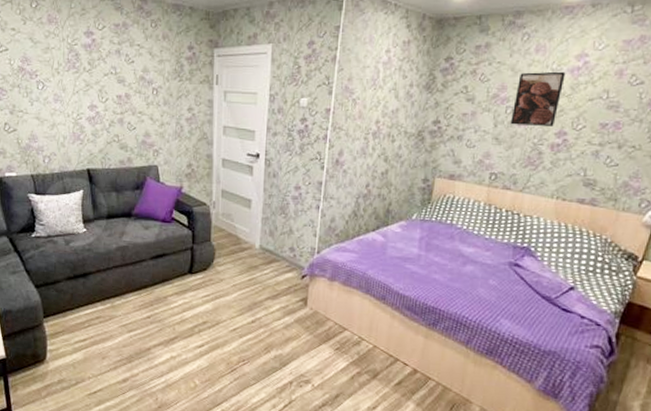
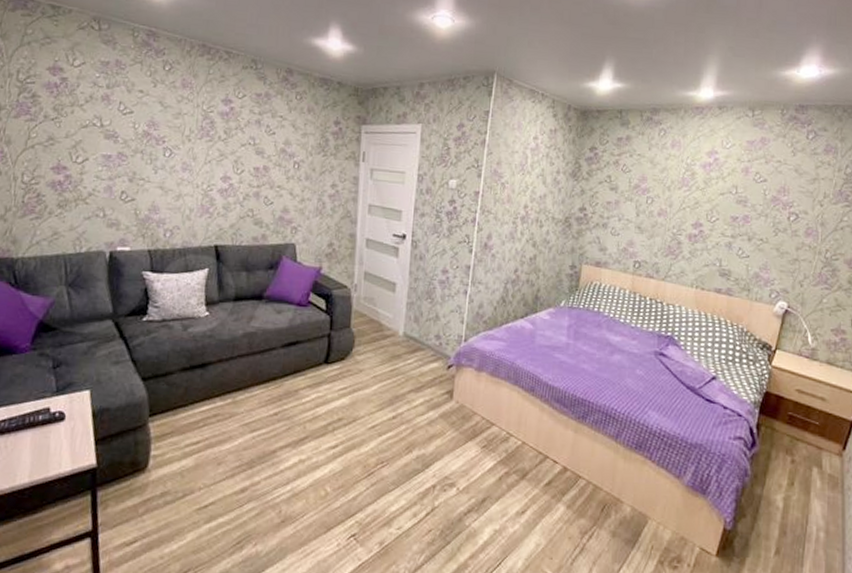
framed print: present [510,71,566,126] -> none [651,165,699,218]

